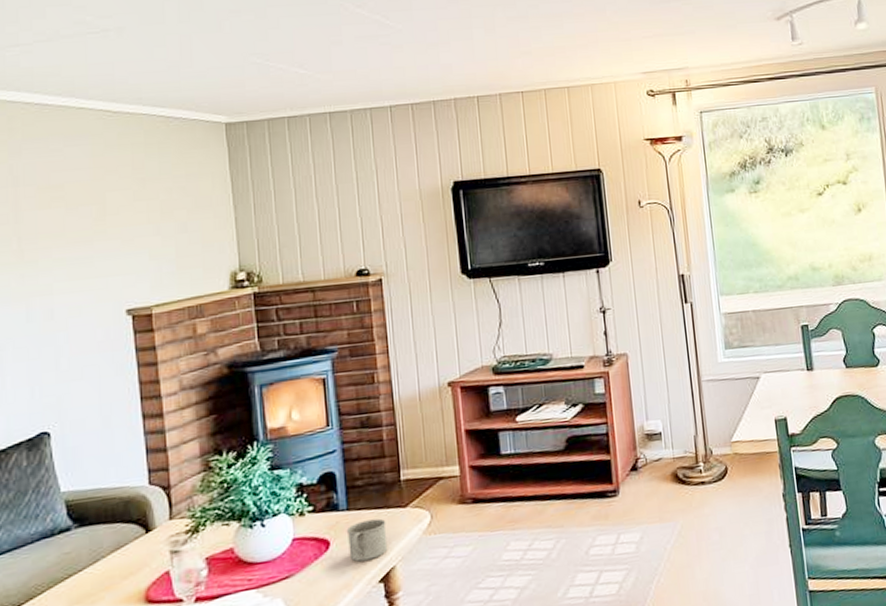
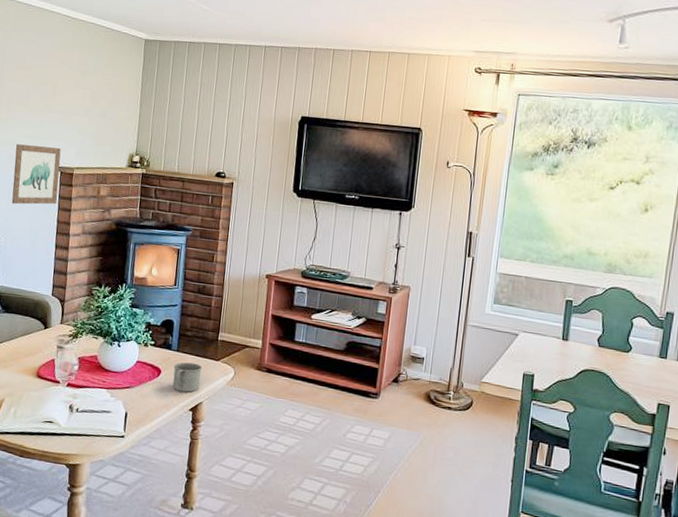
wall art: none [55,285,134,375] -> present [11,144,61,205]

